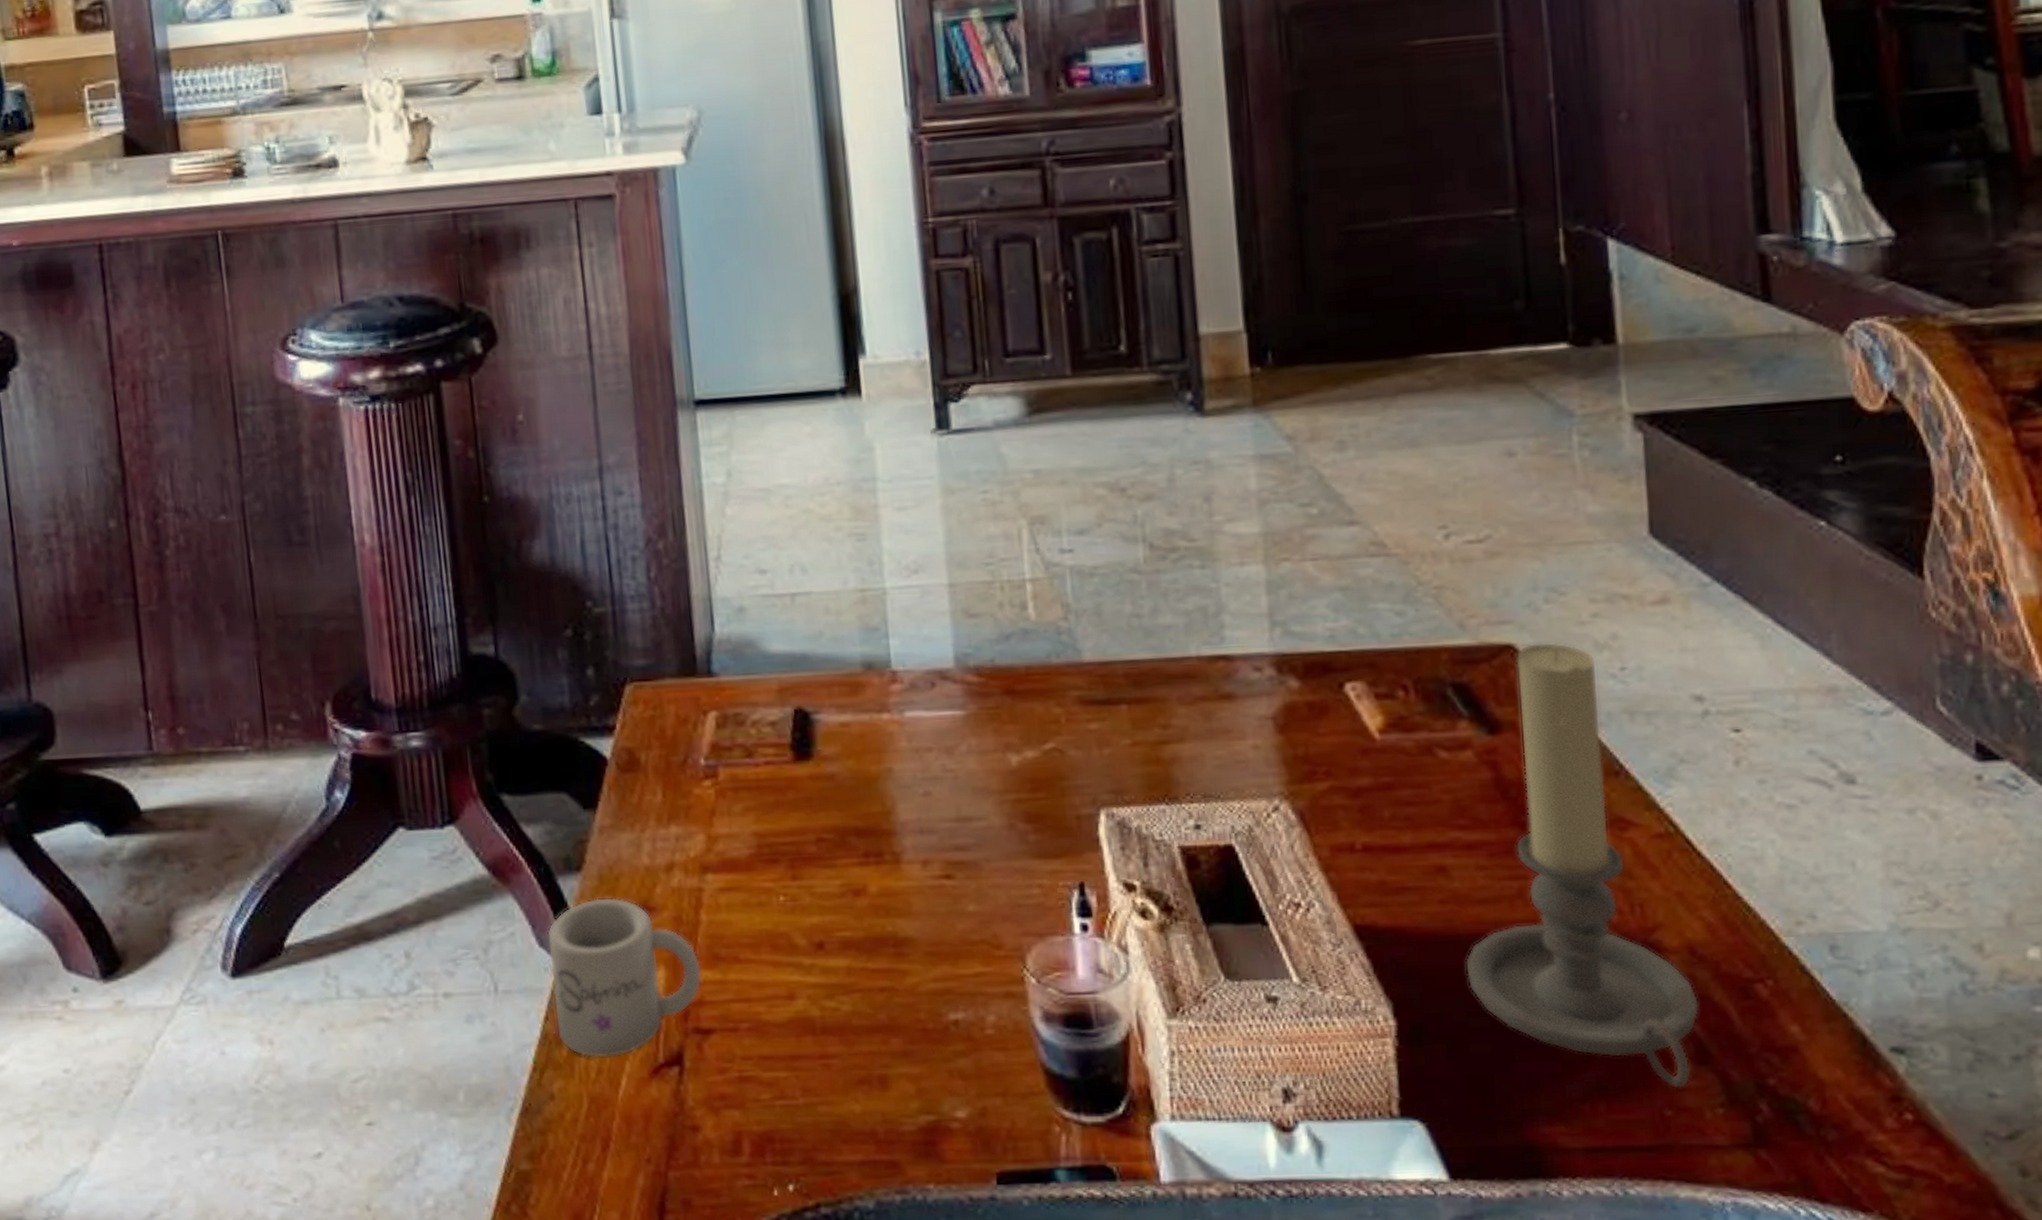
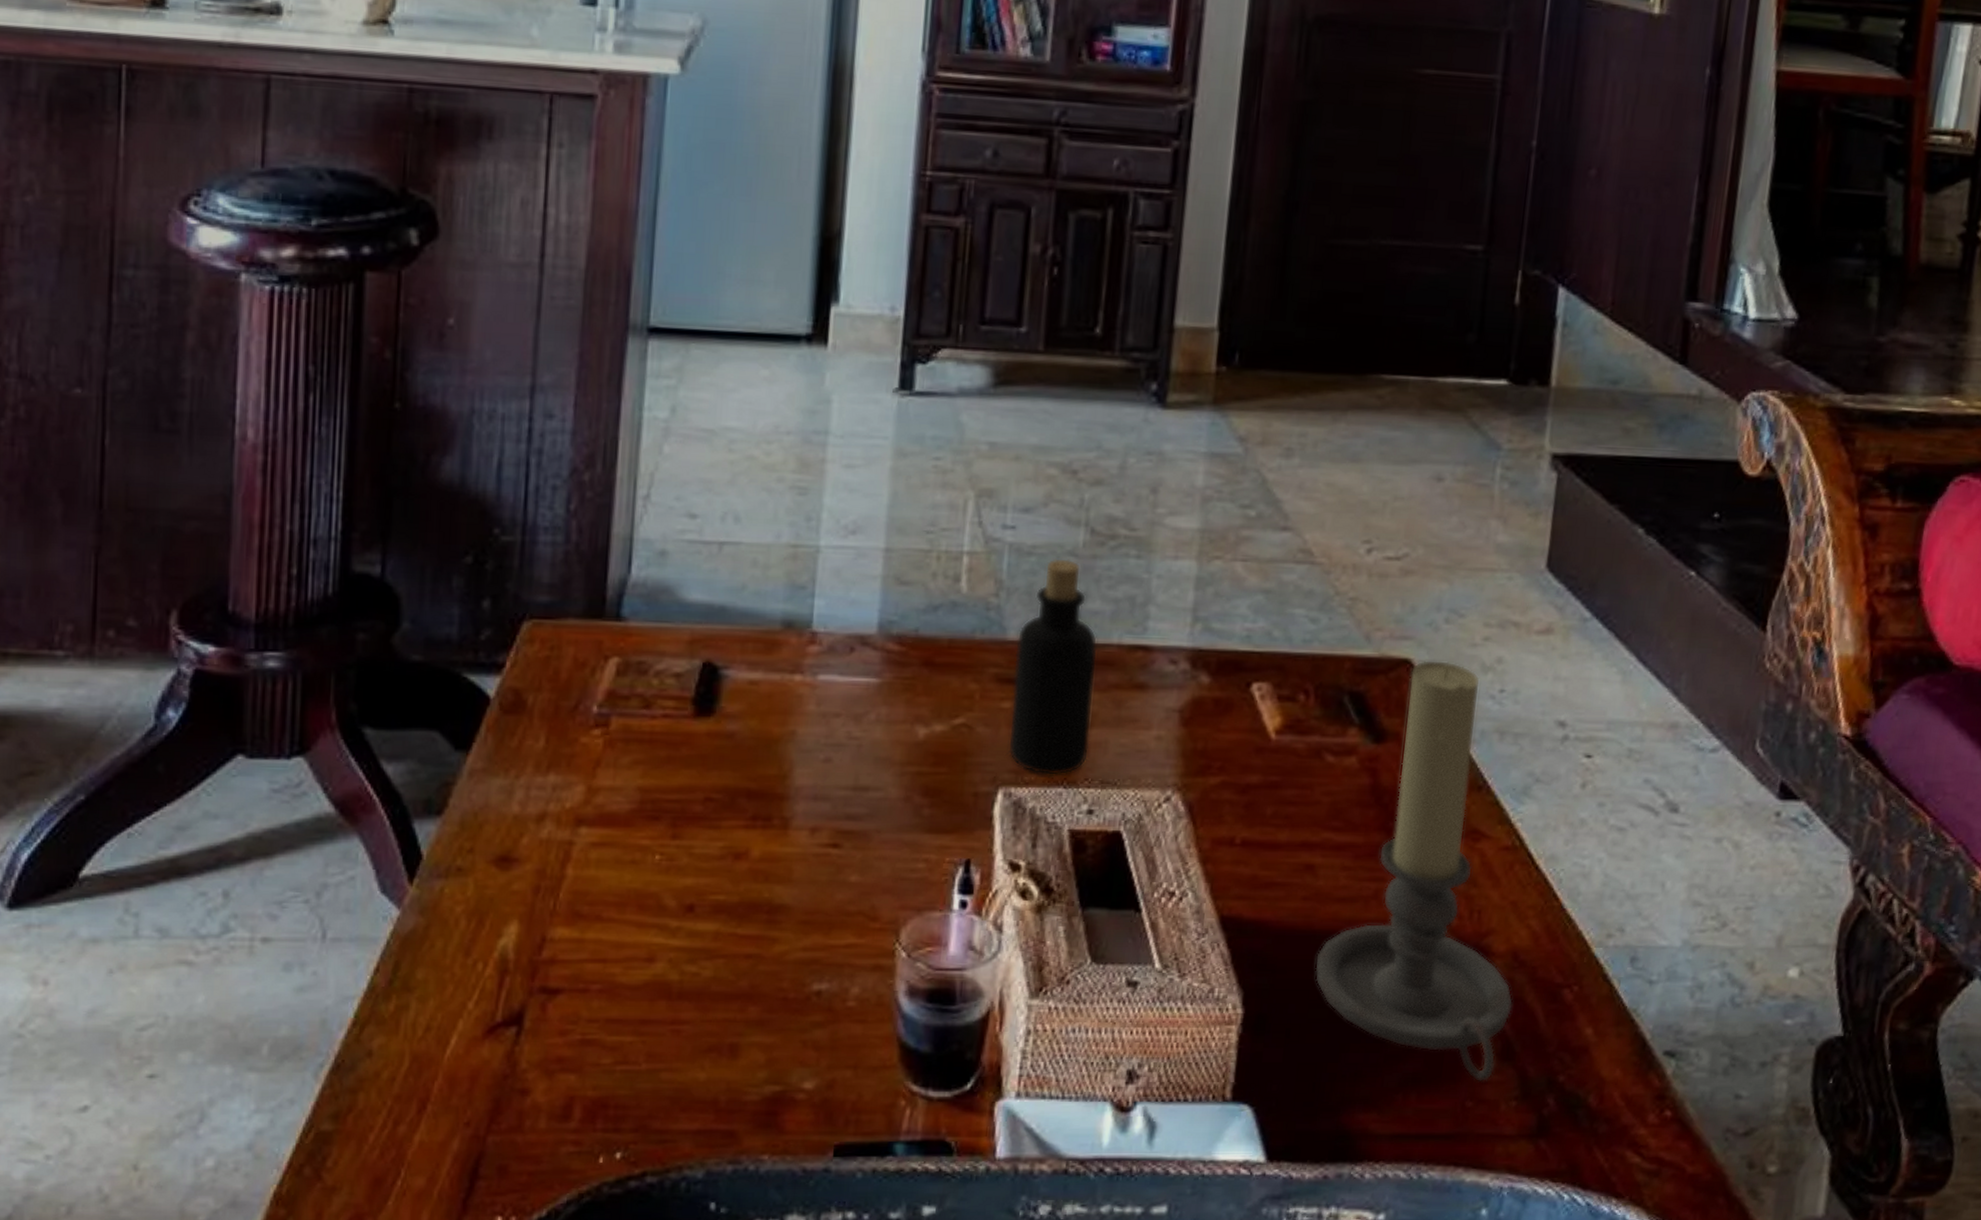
mug: present [546,897,702,1058] -> none [386,844,559,1015]
bottle: none [1093,576,1186,793] -> present [1007,558,1098,775]

